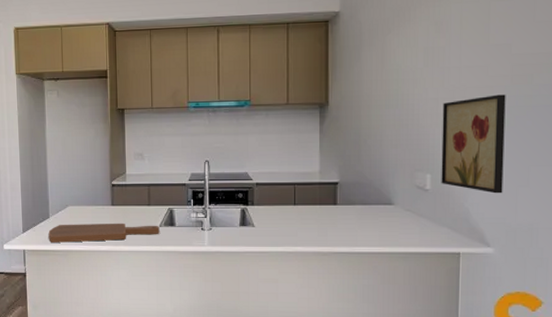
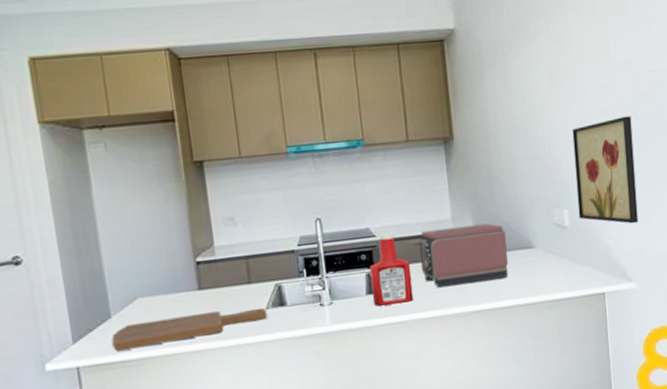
ketchup bottle: none [244,178,279,237] -> present [369,232,414,306]
toaster: none [283,179,369,228] -> present [412,223,509,288]

